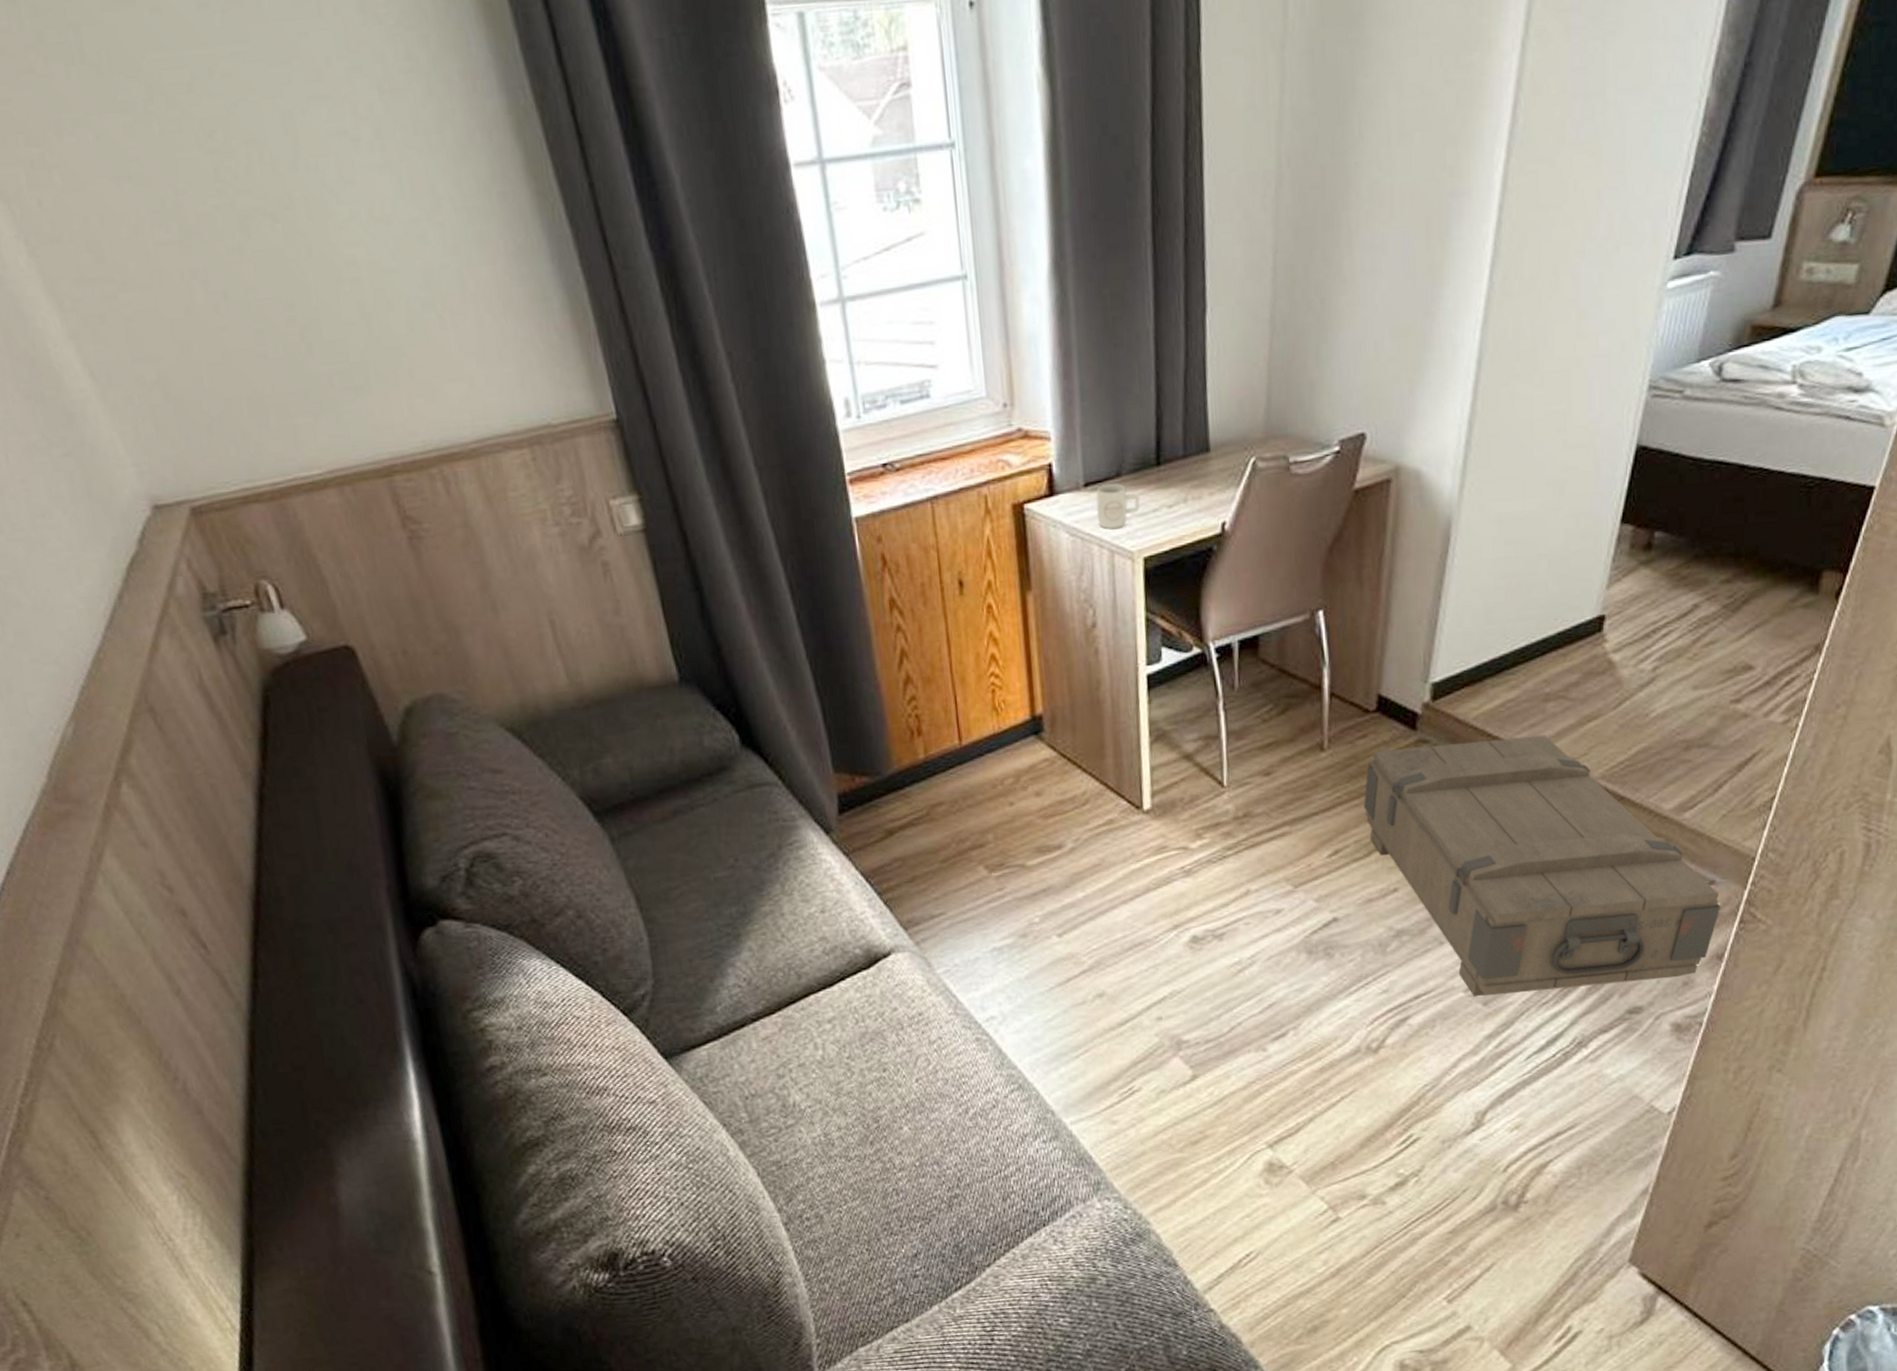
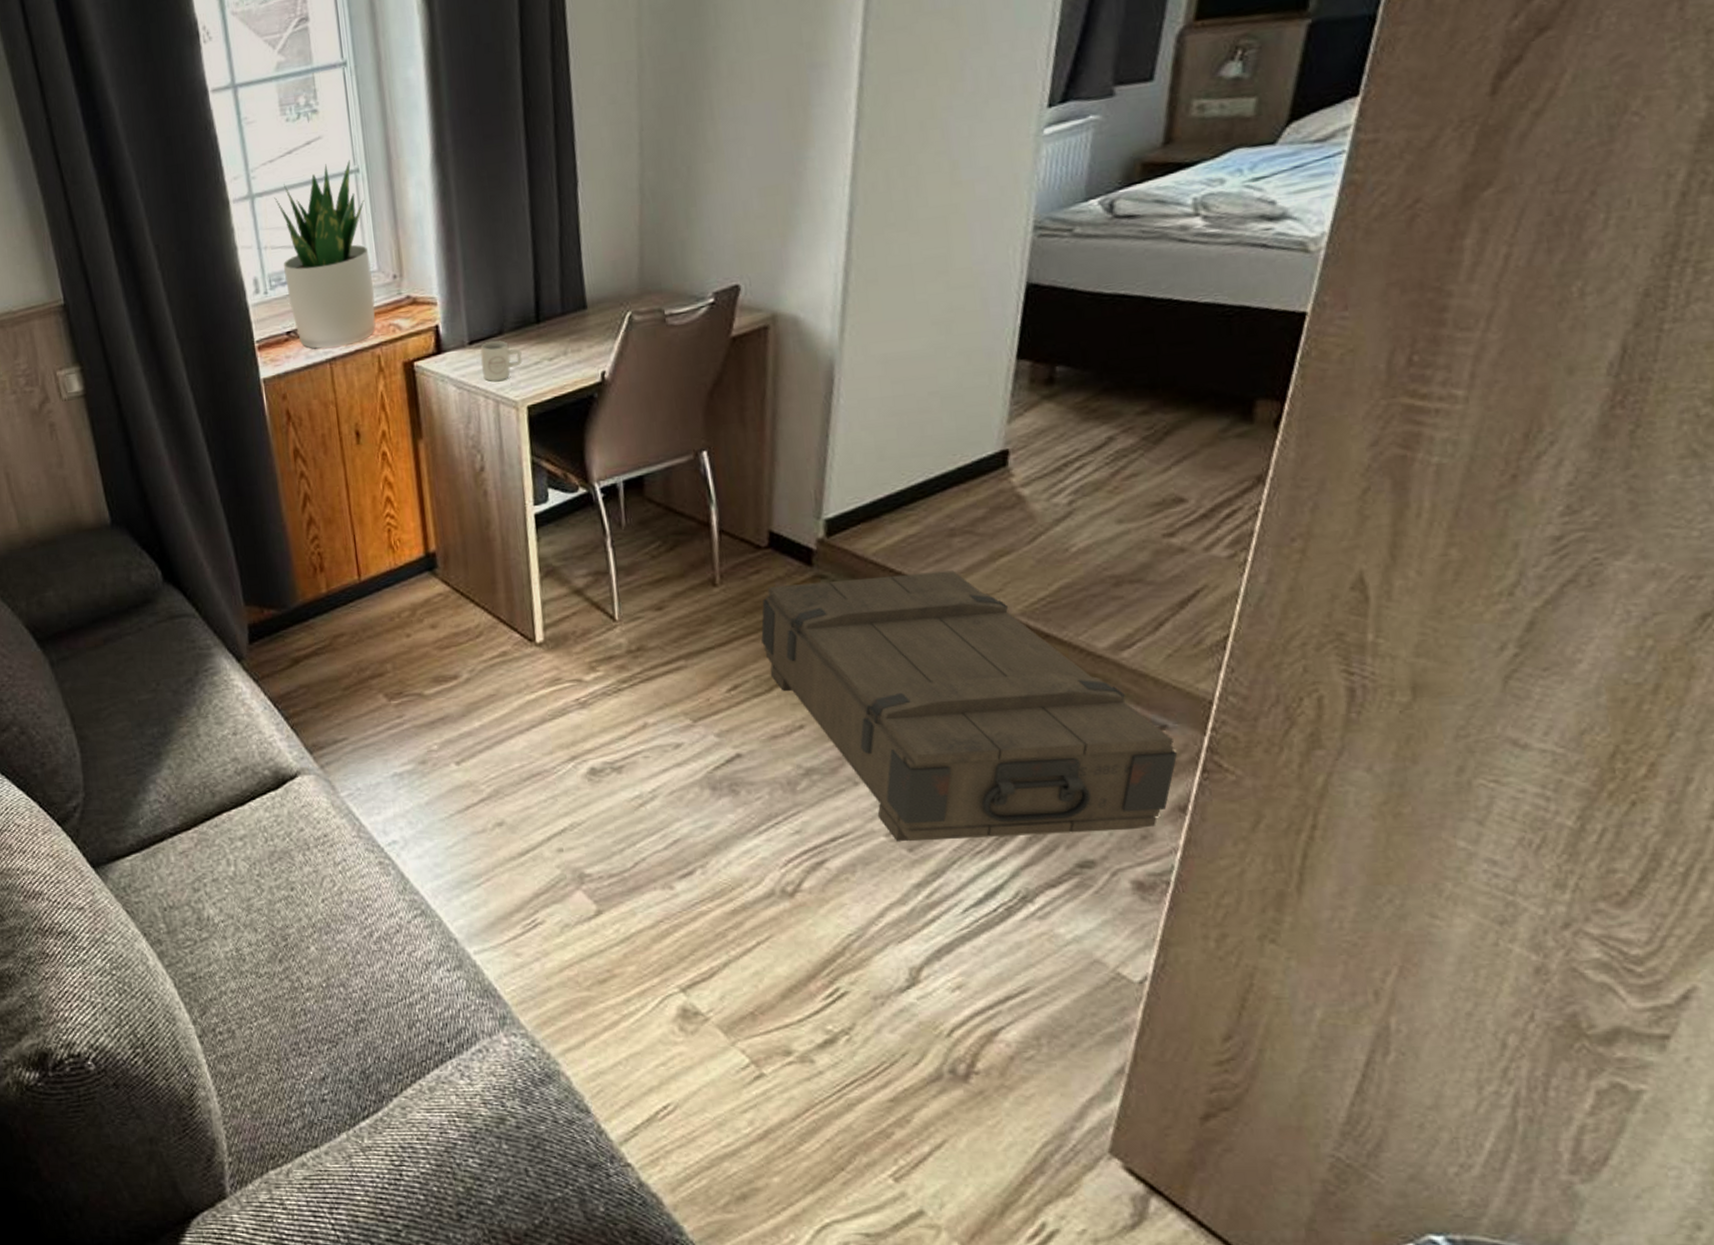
planter: none [869,264,983,486] -> present [274,160,376,350]

